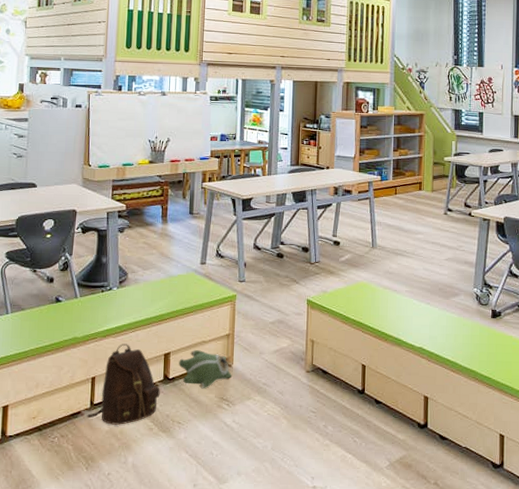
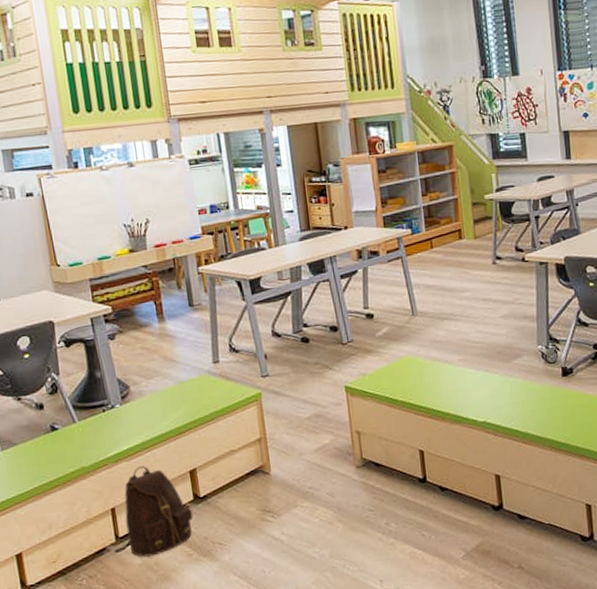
plush toy: present [179,350,232,388] -> none [208,461,272,503]

